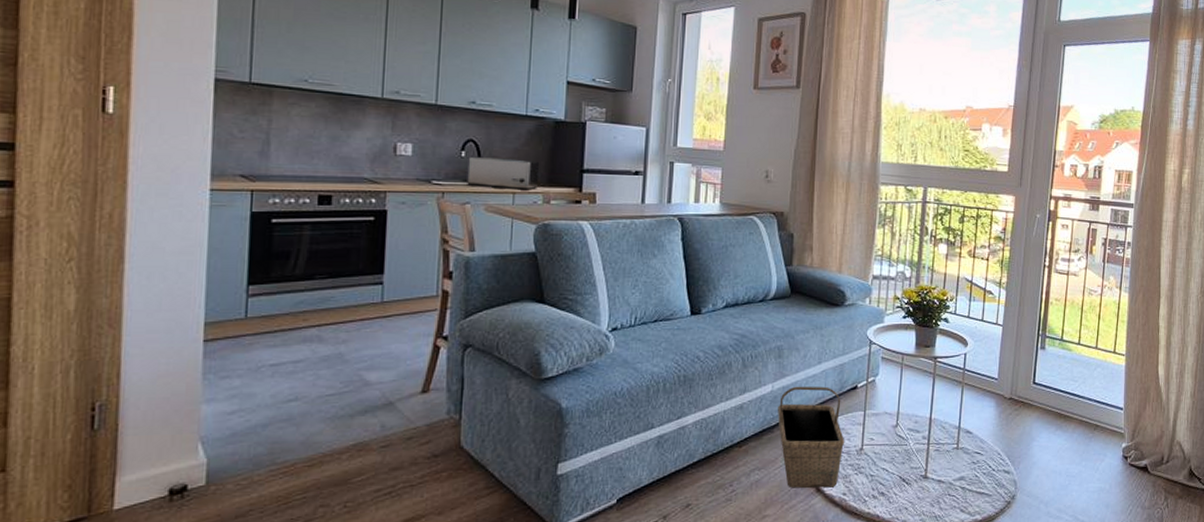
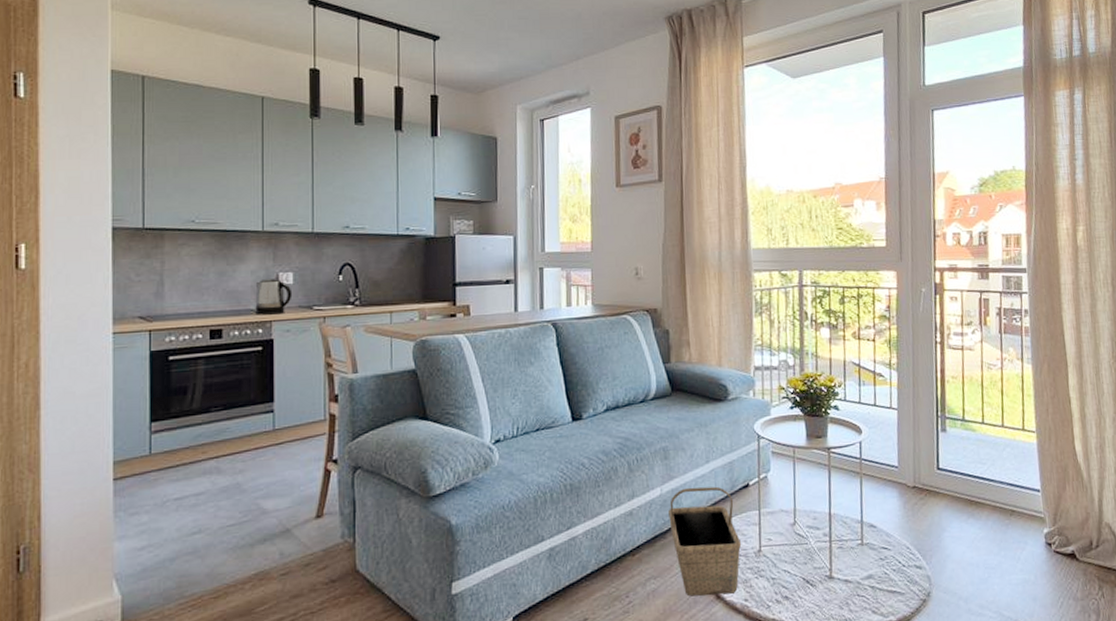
kettle: none [369,148,411,185] -> present [255,279,293,315]
toaster: present [467,156,540,190] -> none [346,278,414,310]

